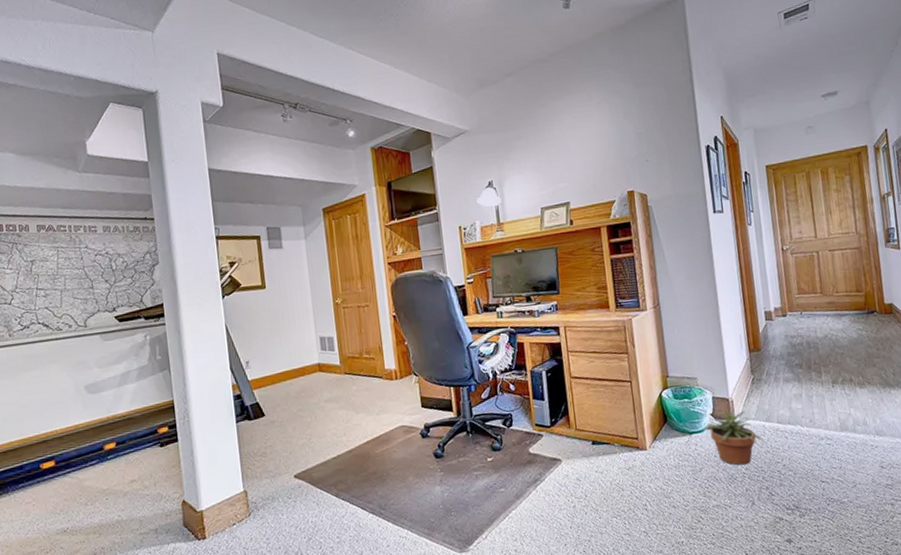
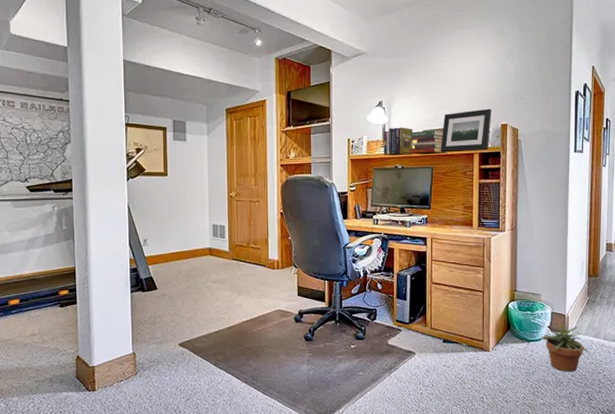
books: none [497,206,533,240] -> present [383,127,413,156]
books: none [527,205,572,236] -> present [410,130,448,155]
picture frame: none [562,175,616,230] -> present [440,108,492,152]

